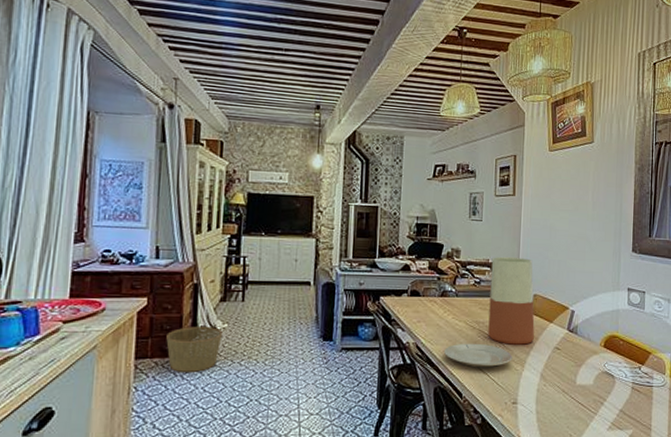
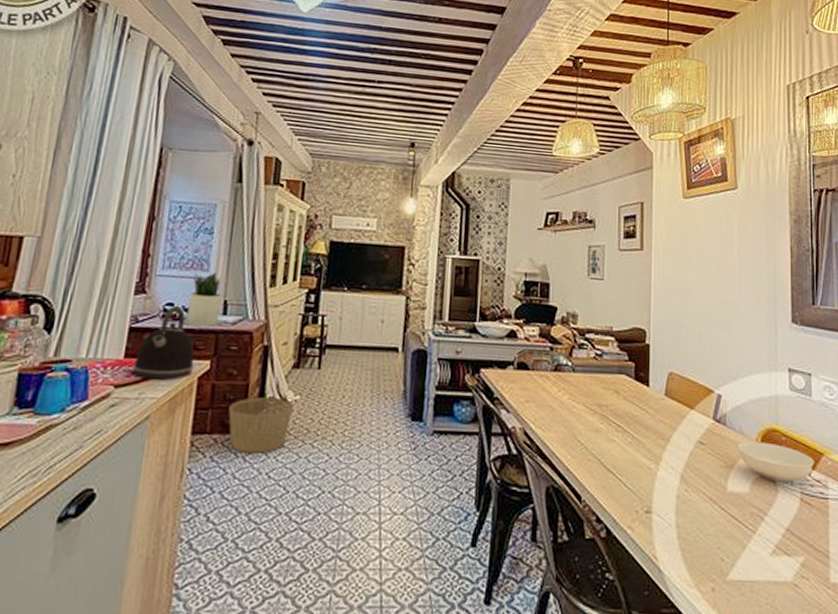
kettle: none [78,251,133,315] -> present [132,305,195,380]
planter: none [120,222,155,270] -> present [182,272,223,328]
plate: present [443,343,513,368] -> none [557,431,644,465]
vase: present [488,257,535,345] -> none [613,324,671,436]
bowl: none [585,345,644,376] -> present [737,441,814,483]

